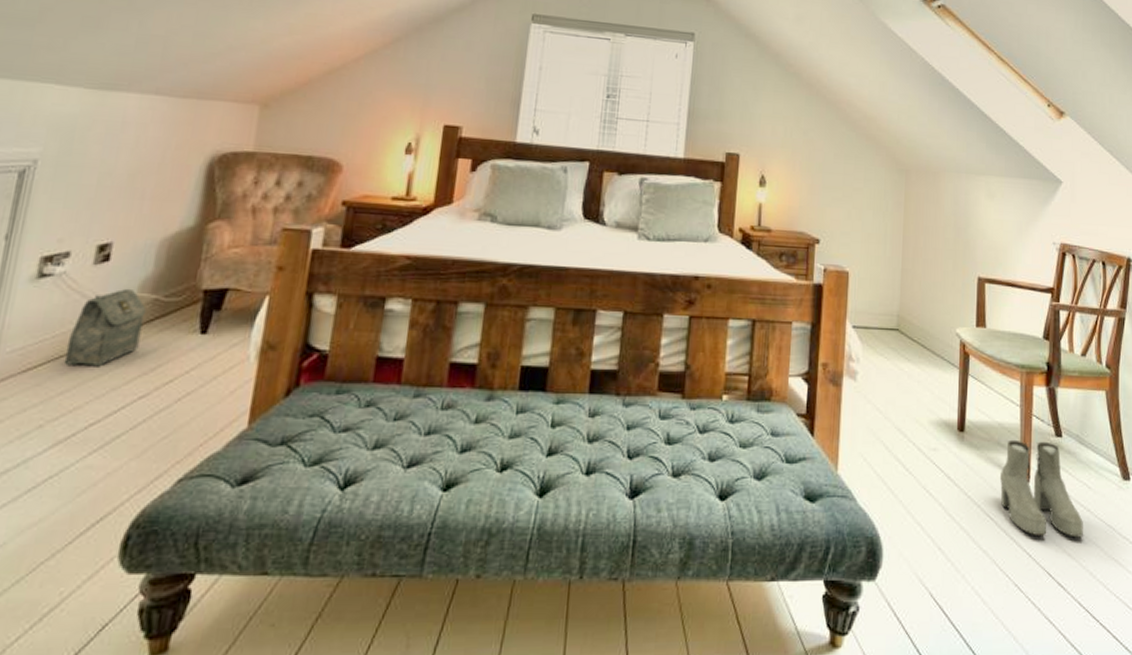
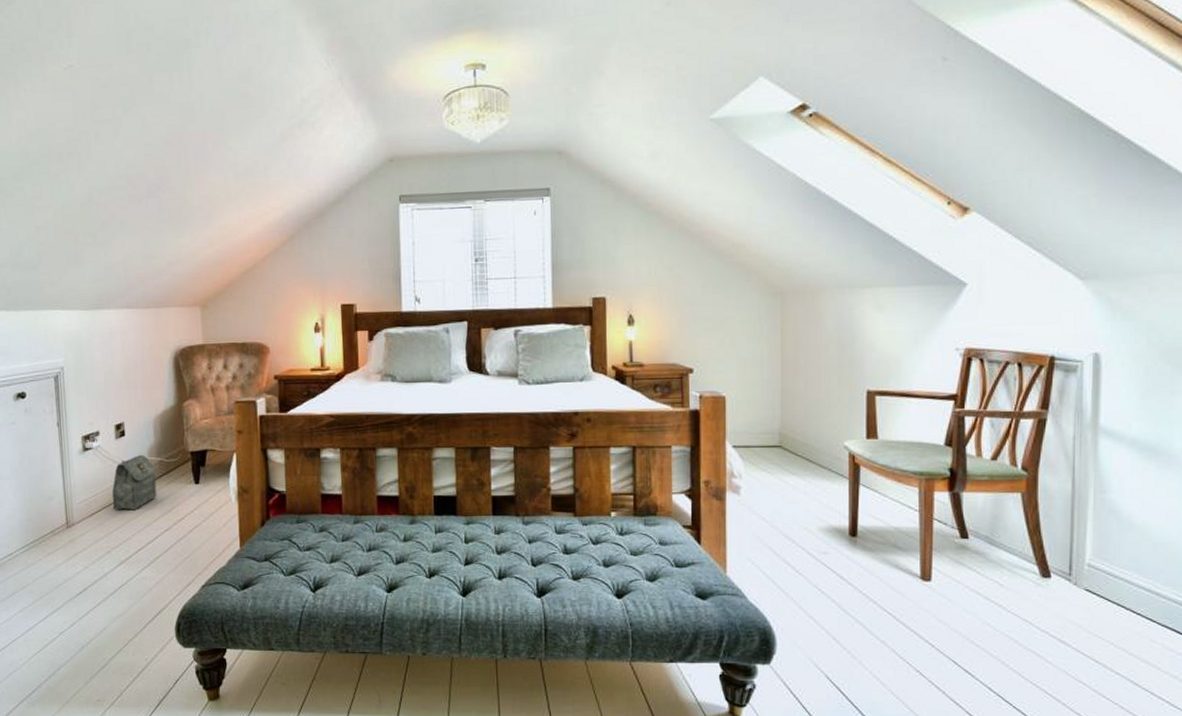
boots: present [999,439,1084,538] -> none [897,542,995,630]

